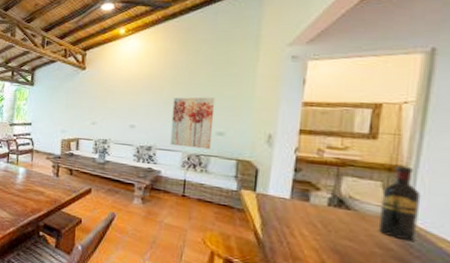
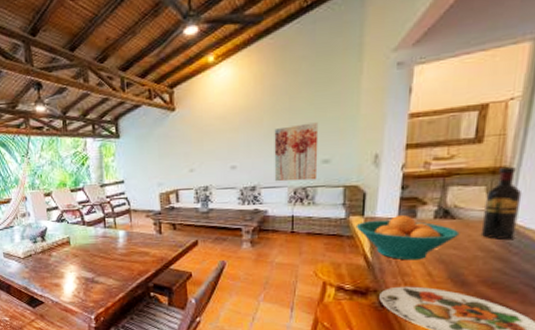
fruit bowl: none [247,197,355,247] -> present [356,216,460,261]

